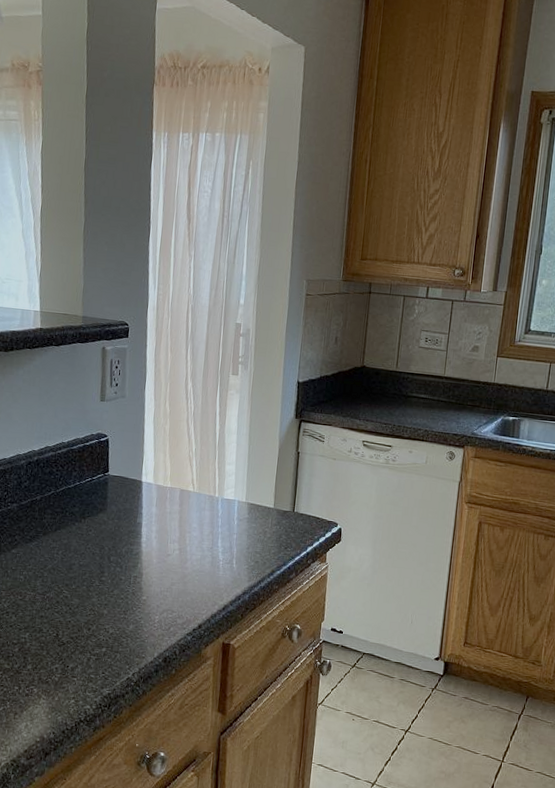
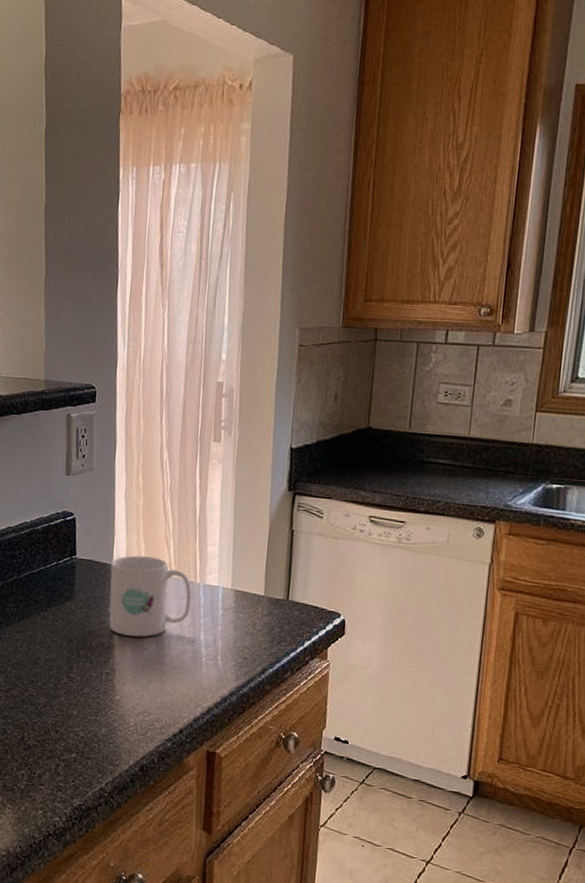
mug: none [138,472,211,545] -> present [109,555,192,637]

